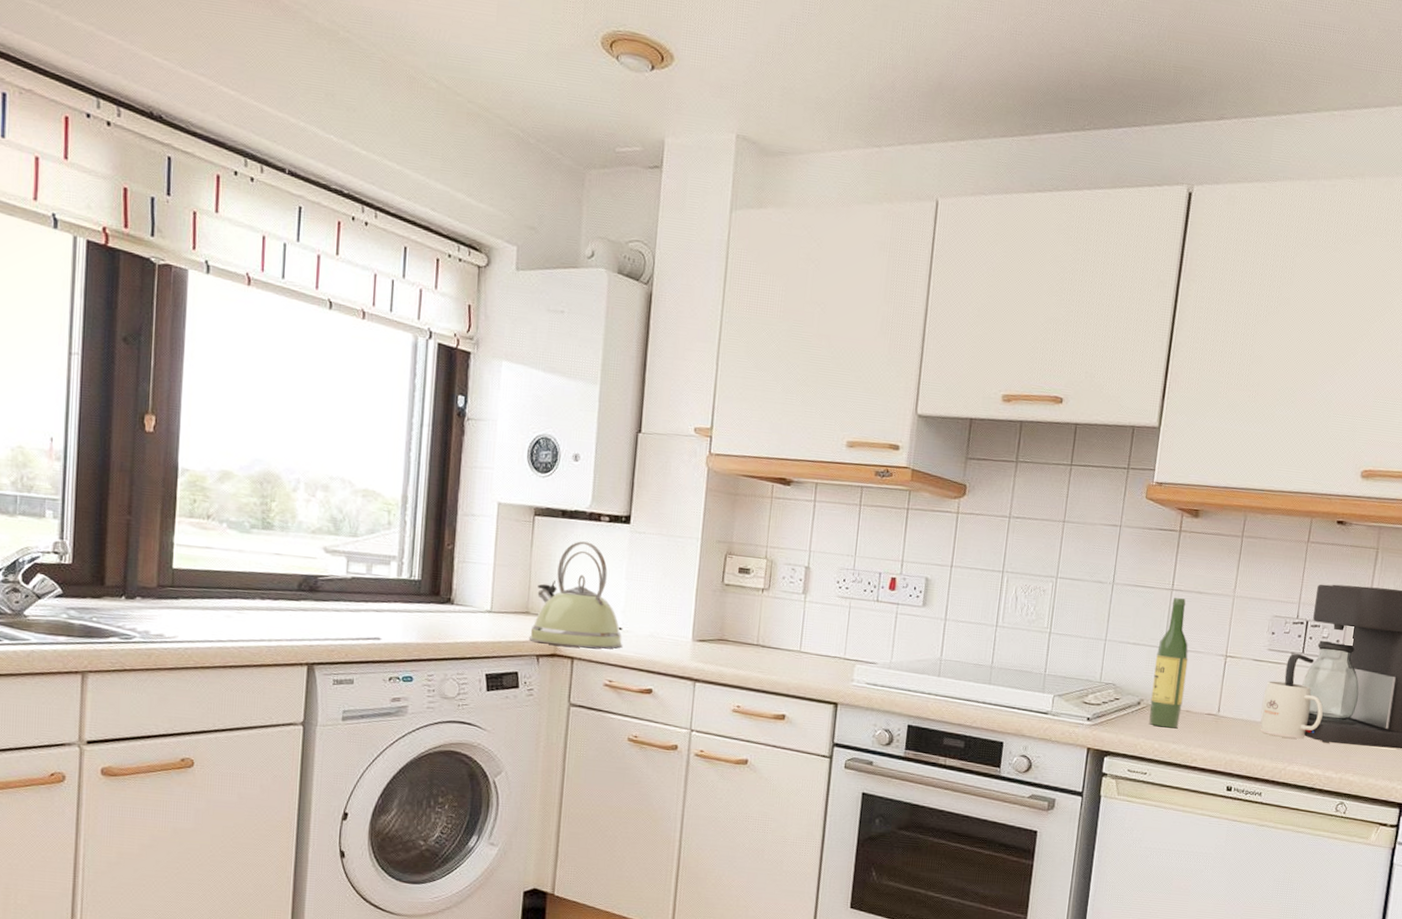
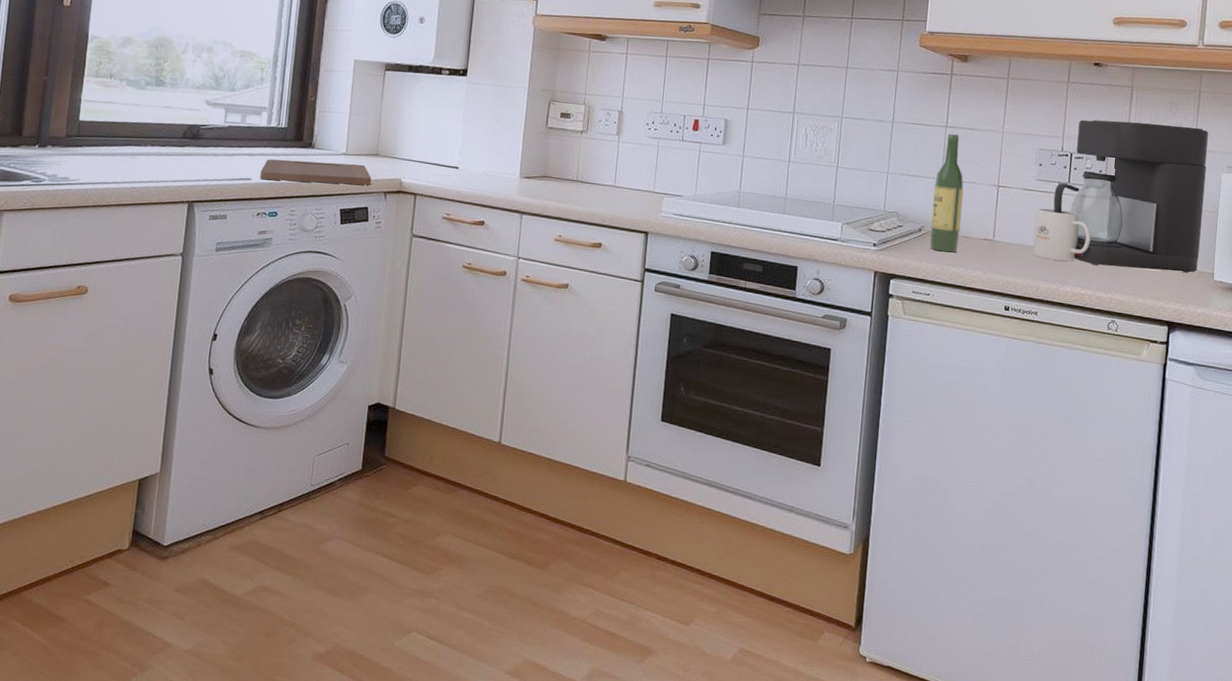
cutting board: none [390,616,522,647] -> present [259,159,372,185]
kettle: present [528,541,623,649] -> none [377,92,460,186]

